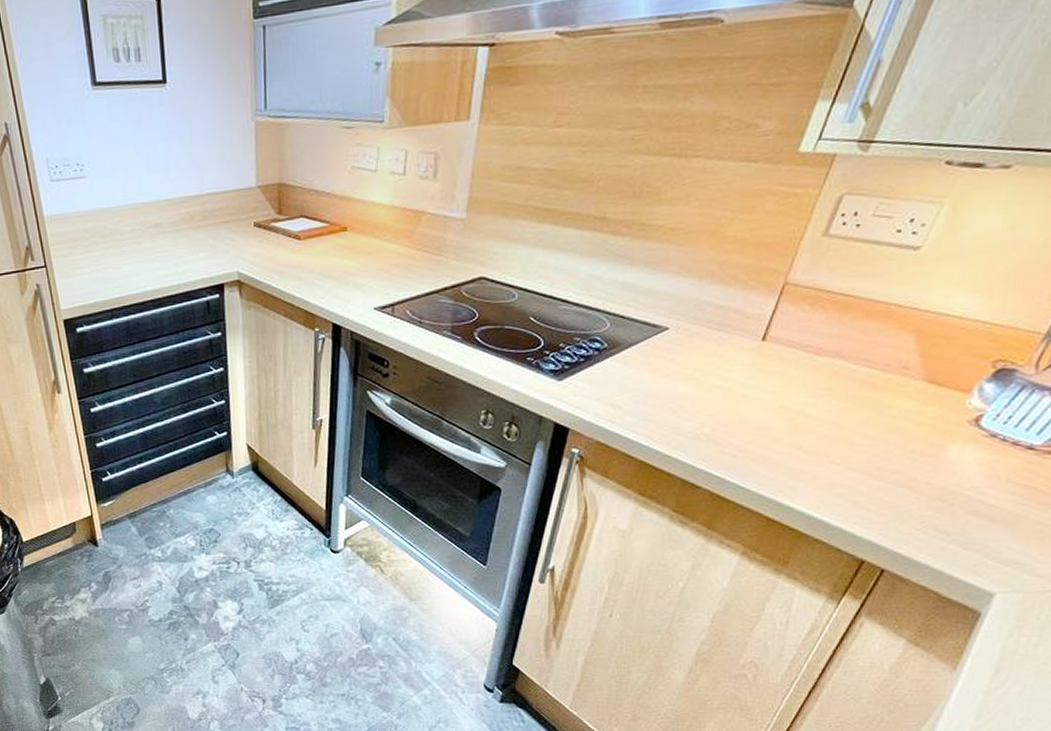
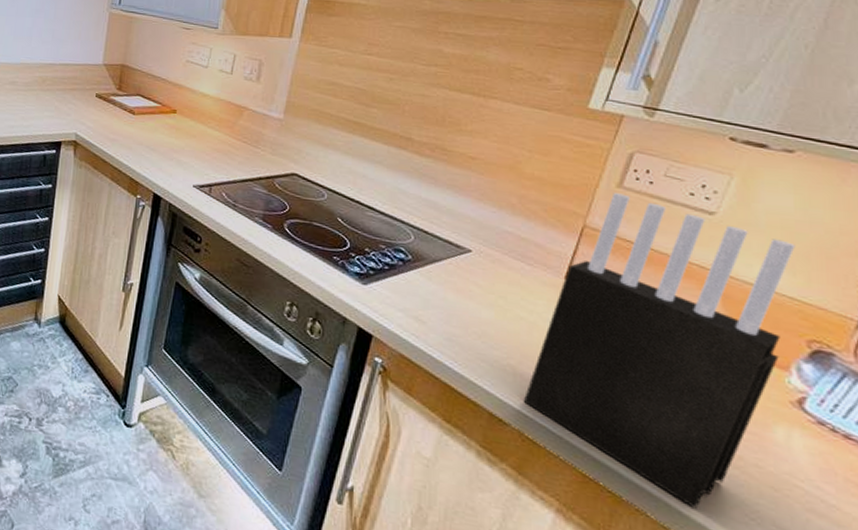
knife block: none [715,242,997,530] -> present [523,193,796,509]

